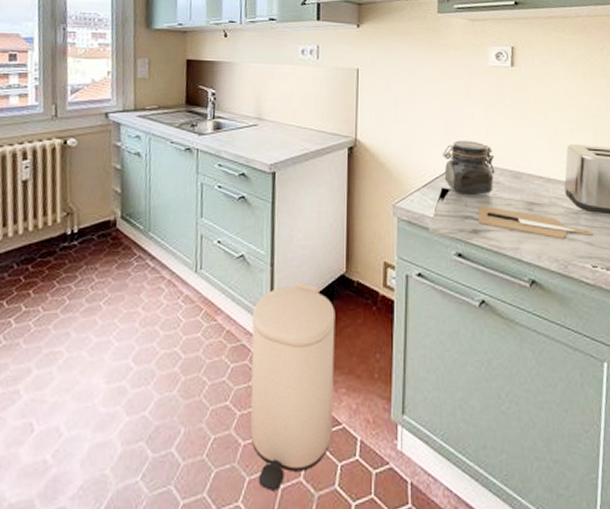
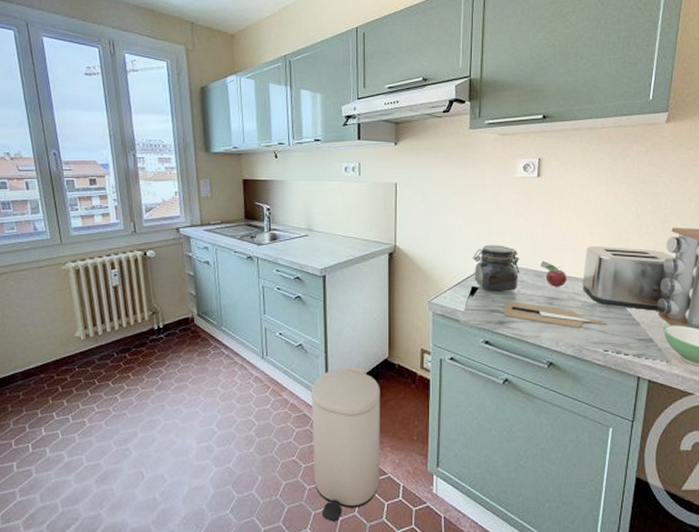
fruit: none [517,159,548,190] -> present [540,260,568,287]

